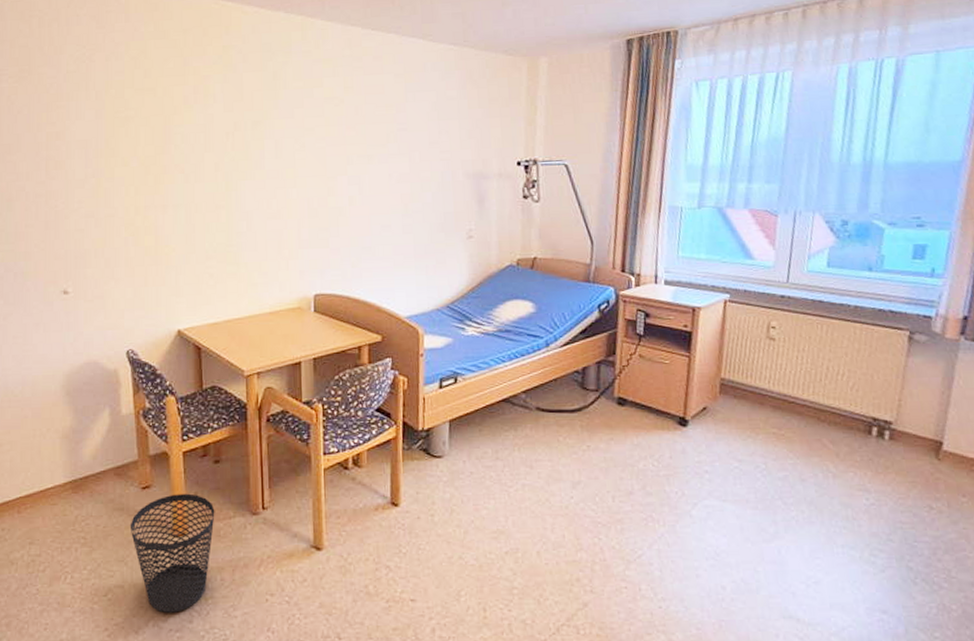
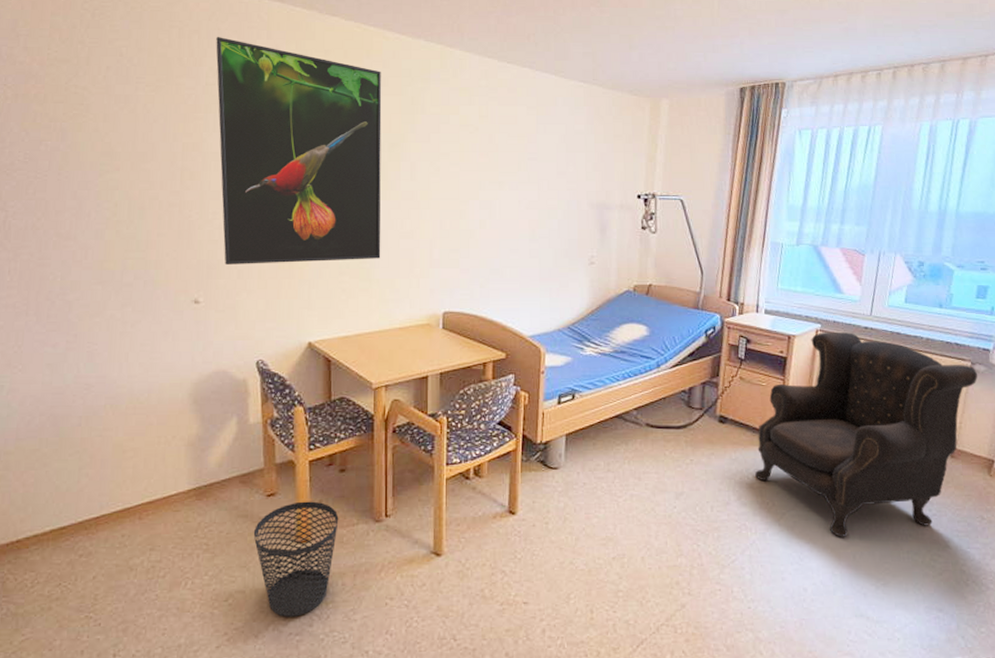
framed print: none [75,22,248,253] -> present [216,36,382,264]
armchair: none [659,302,919,530] -> present [754,331,978,537]

